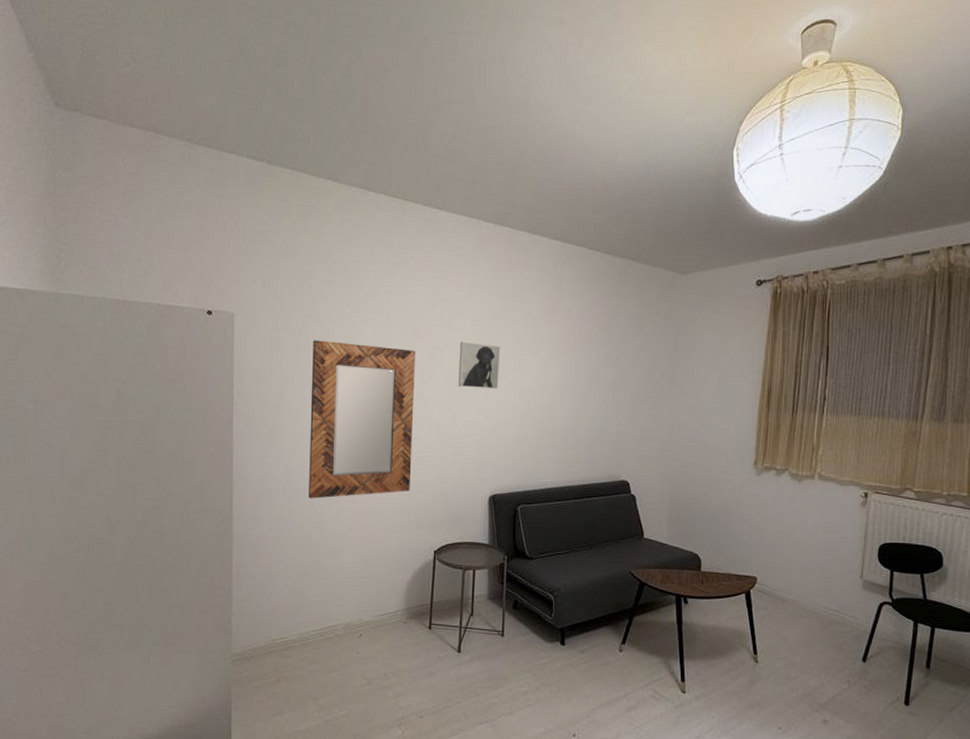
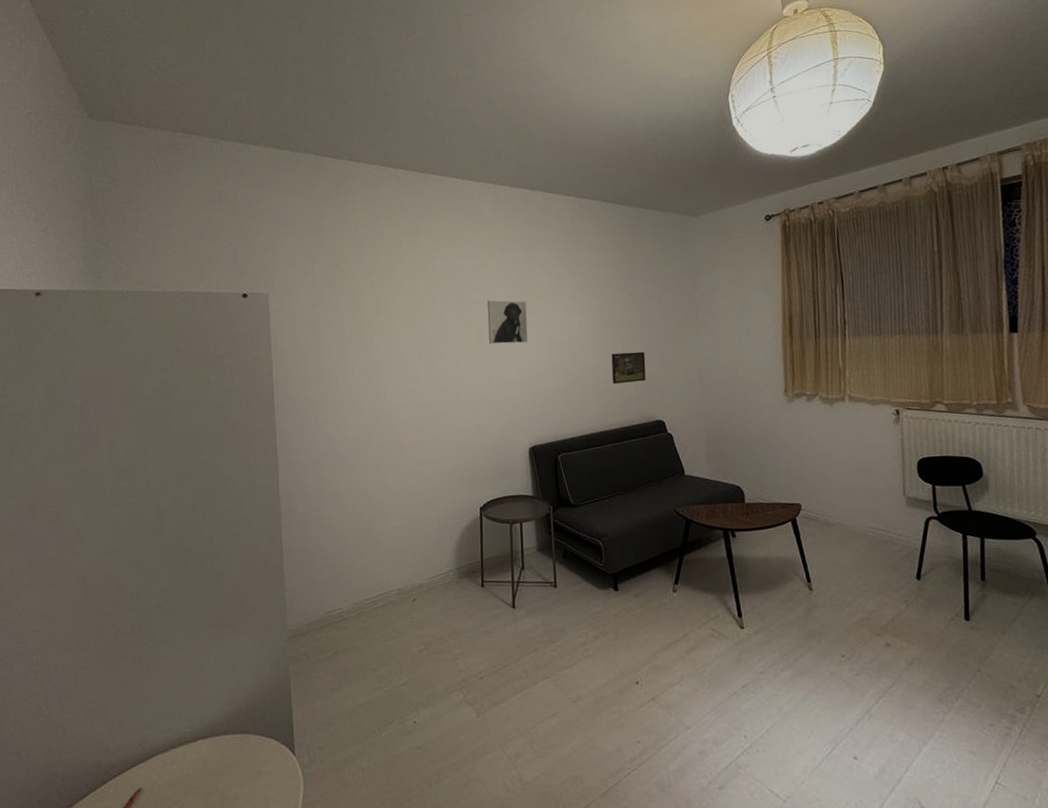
home mirror: present [309,340,415,499] -> none [346,311,451,467]
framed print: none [580,408,617,440] -> present [611,351,646,385]

